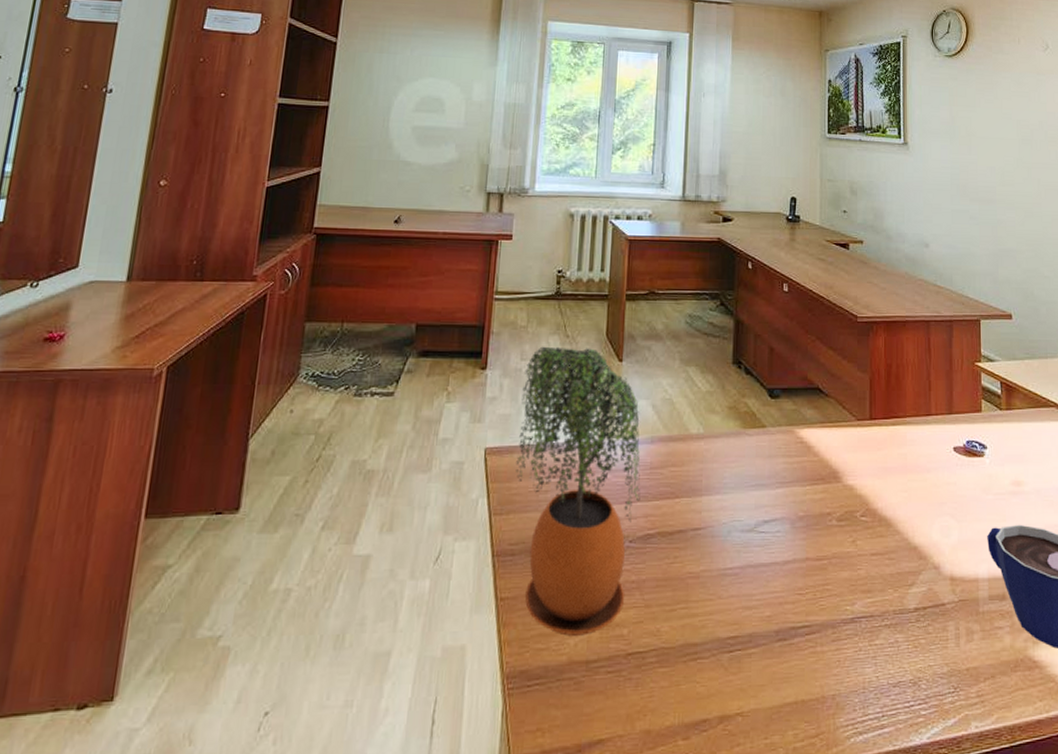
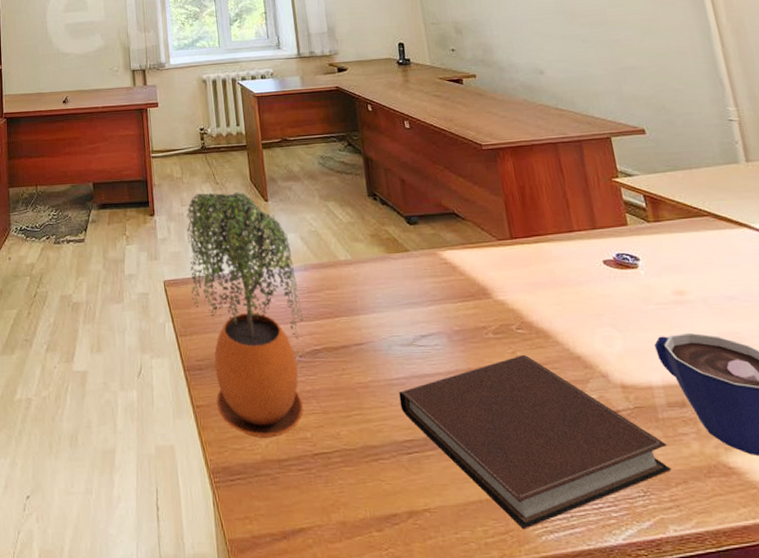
notebook: none [730,543,983,732] -> present [398,354,672,530]

